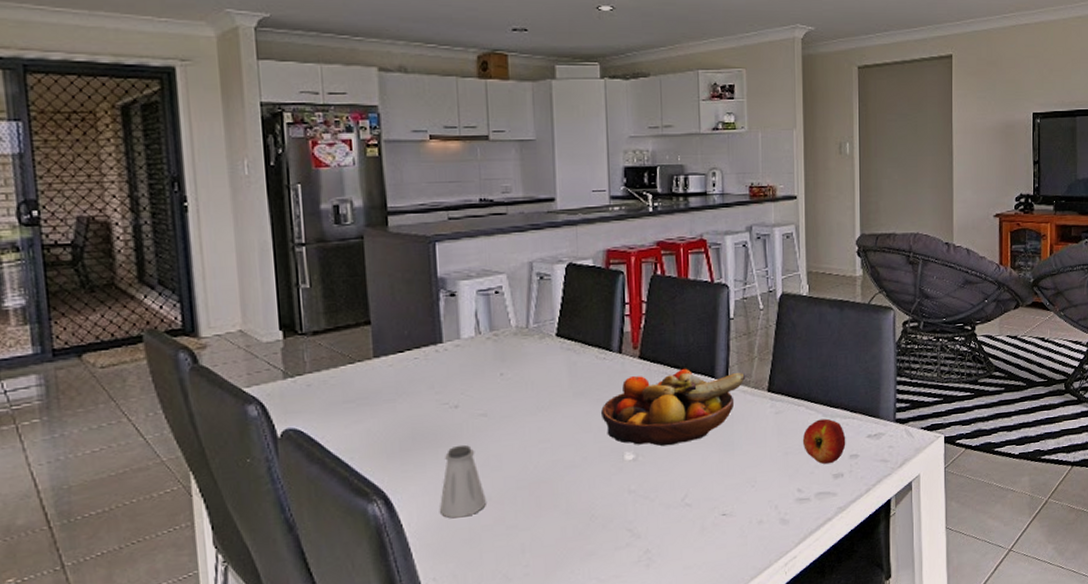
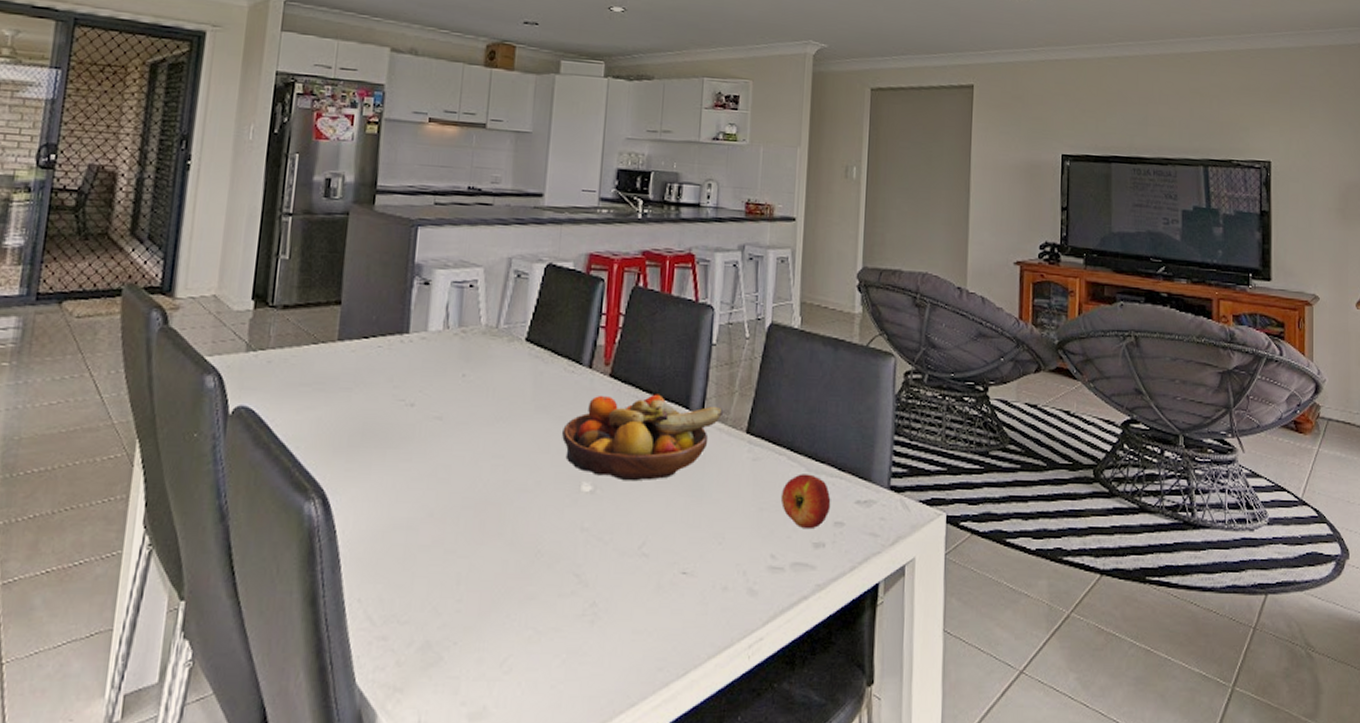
saltshaker: present [439,444,486,519] -> none [376,448,428,532]

